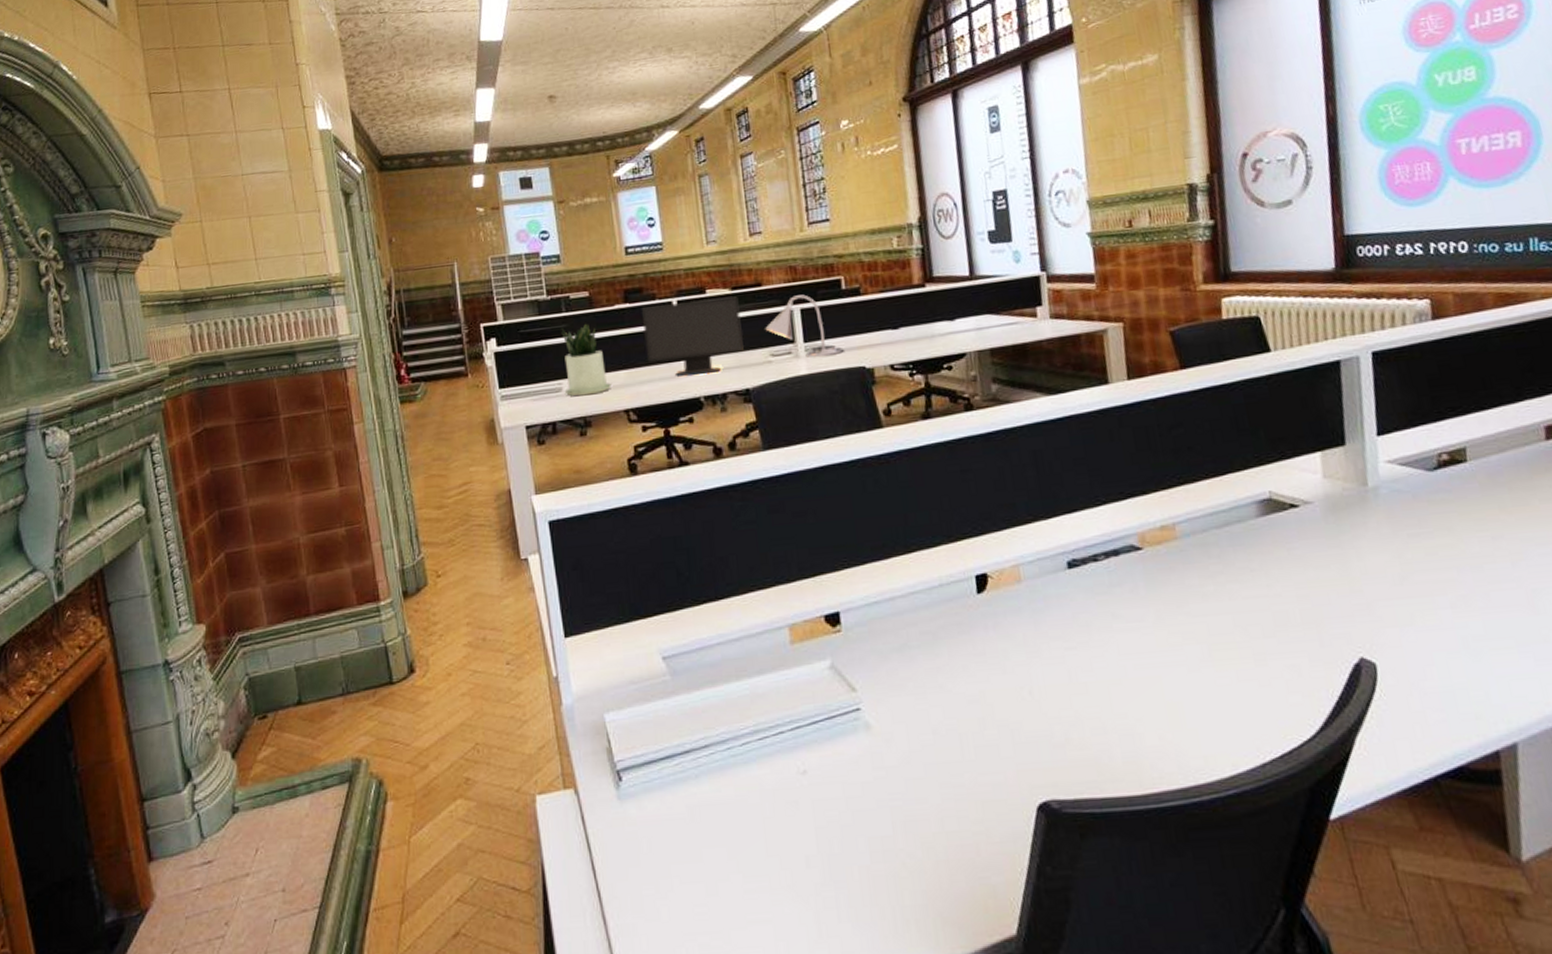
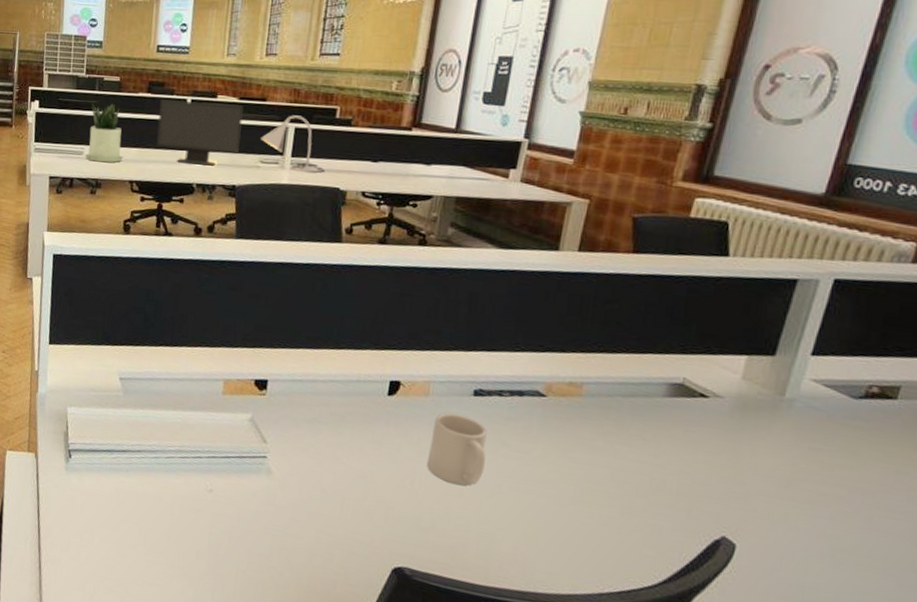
mug: none [1034,594,1103,681] -> present [426,412,487,486]

